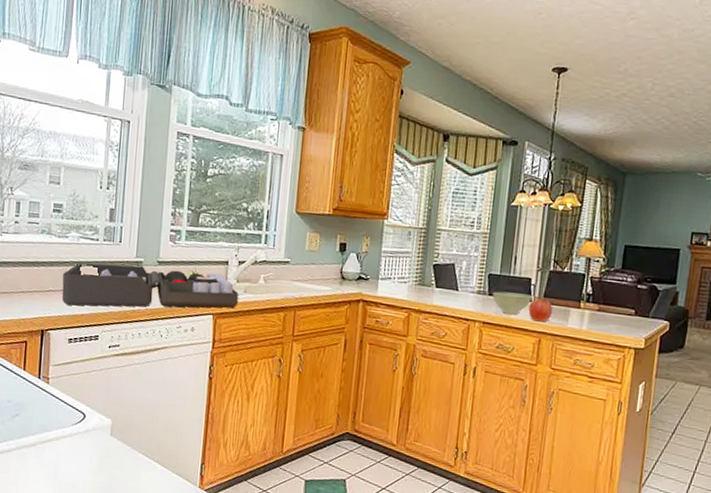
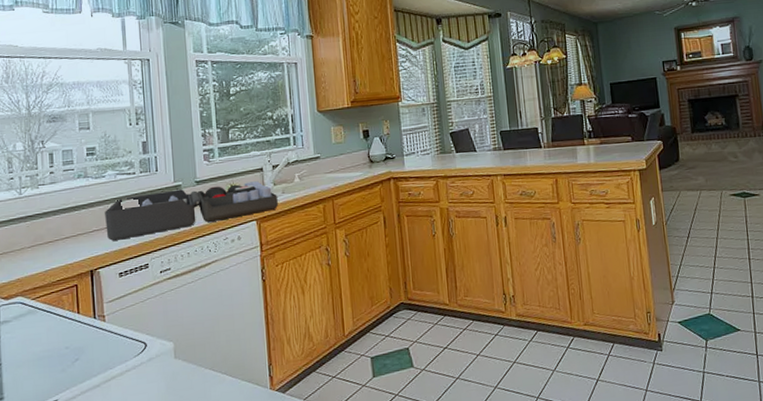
bowl: present [493,291,533,316] -> none [507,142,542,164]
fruit: present [528,296,553,322] -> none [540,141,563,164]

